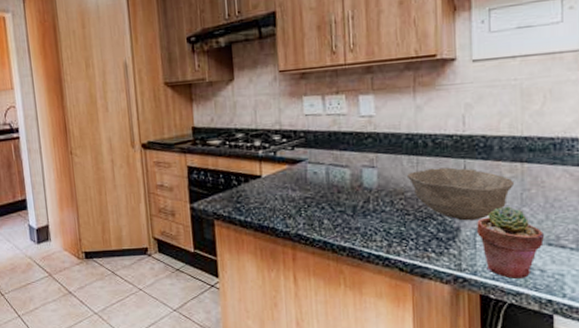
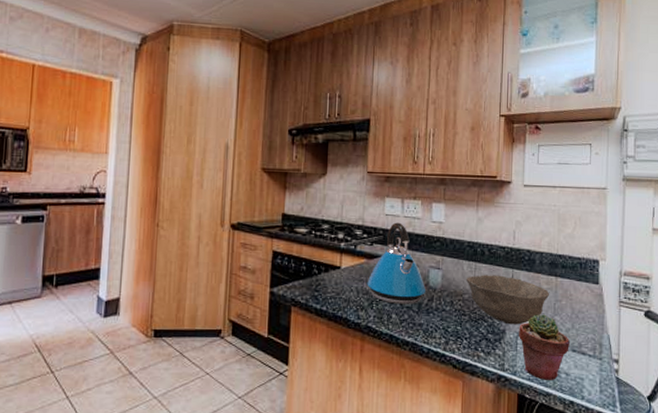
kettle: none [292,122,360,209] -> present [367,222,426,304]

